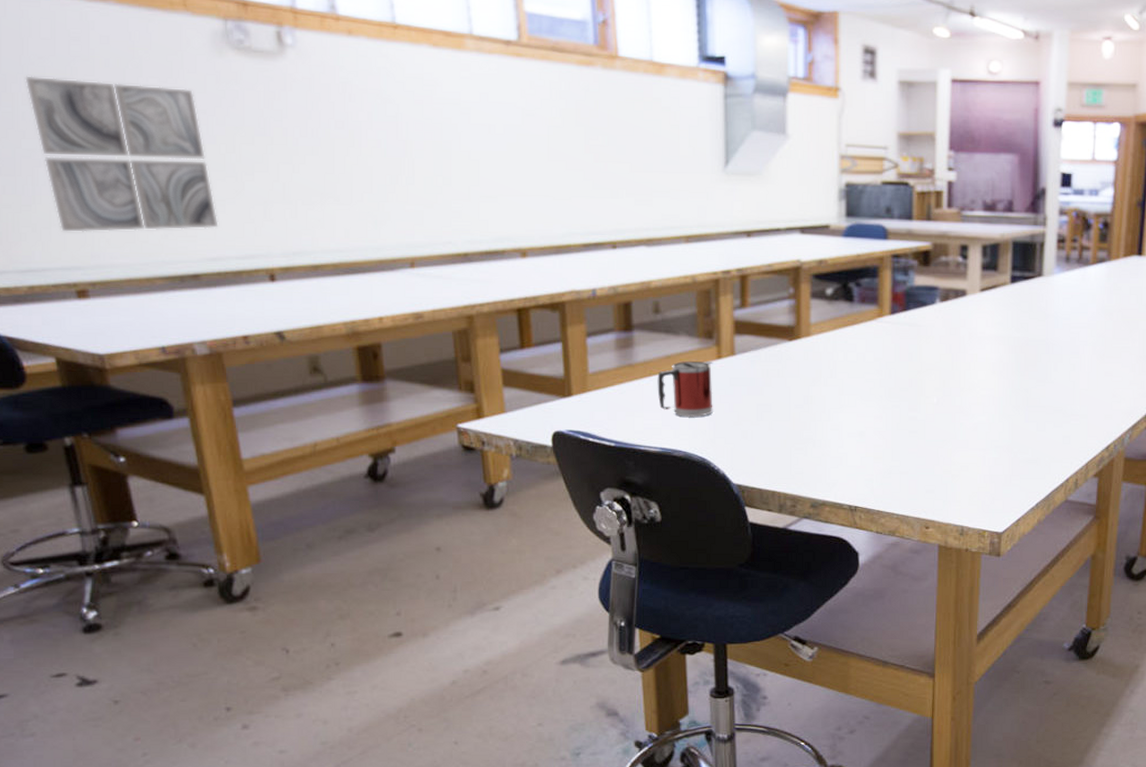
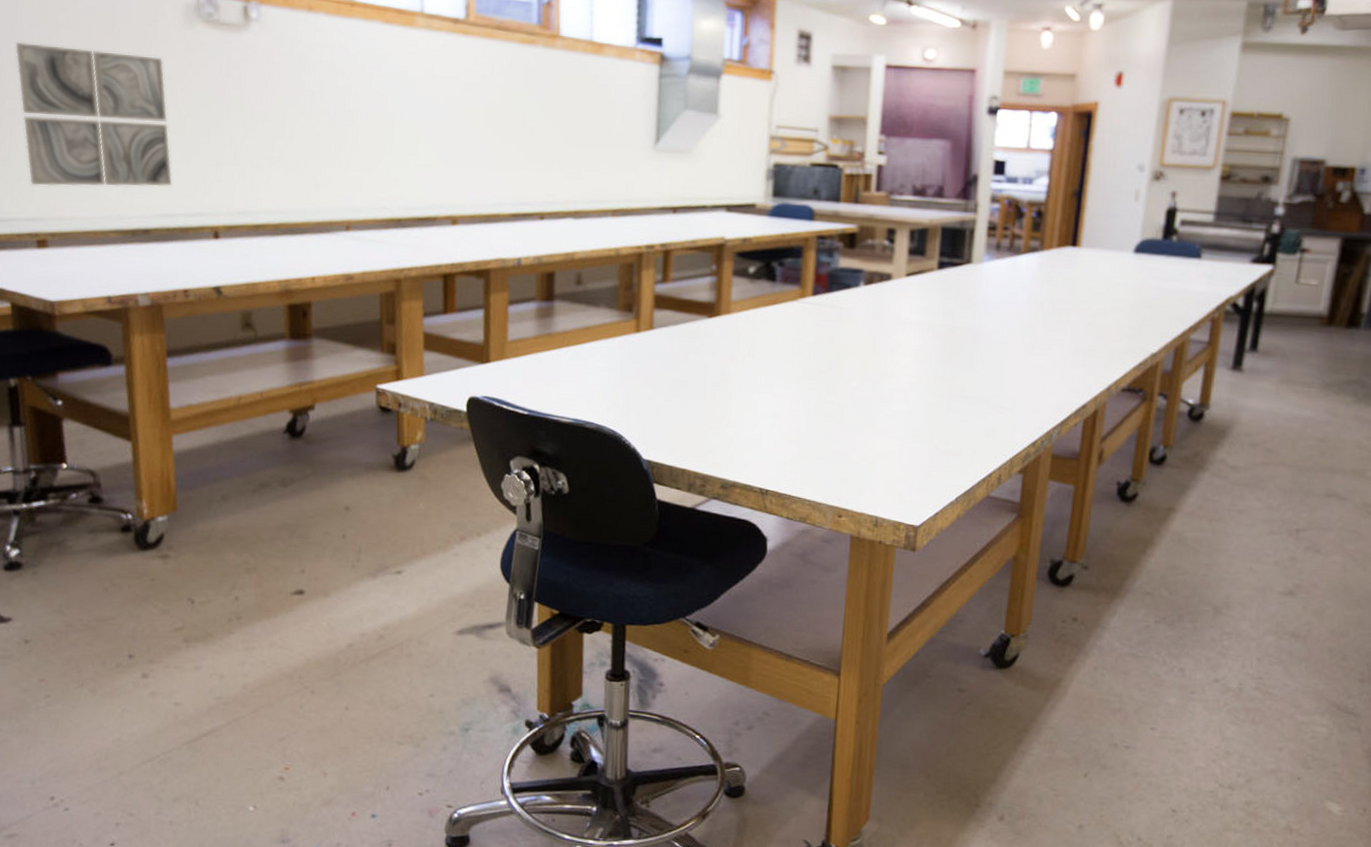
mug: present [657,361,713,418] -> none [574,333,631,390]

